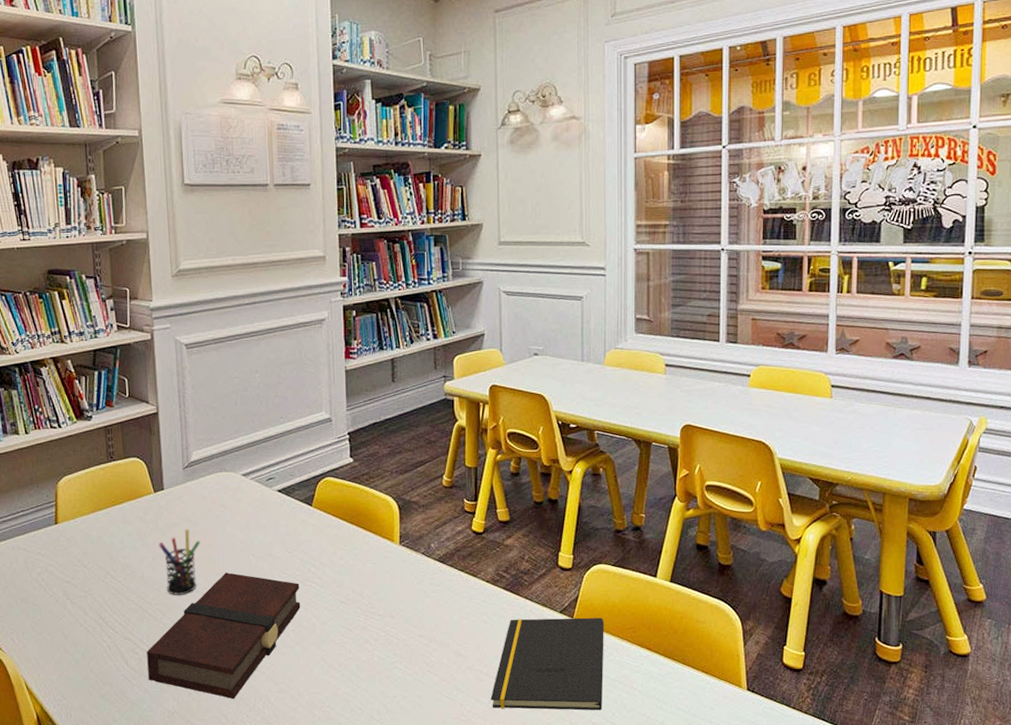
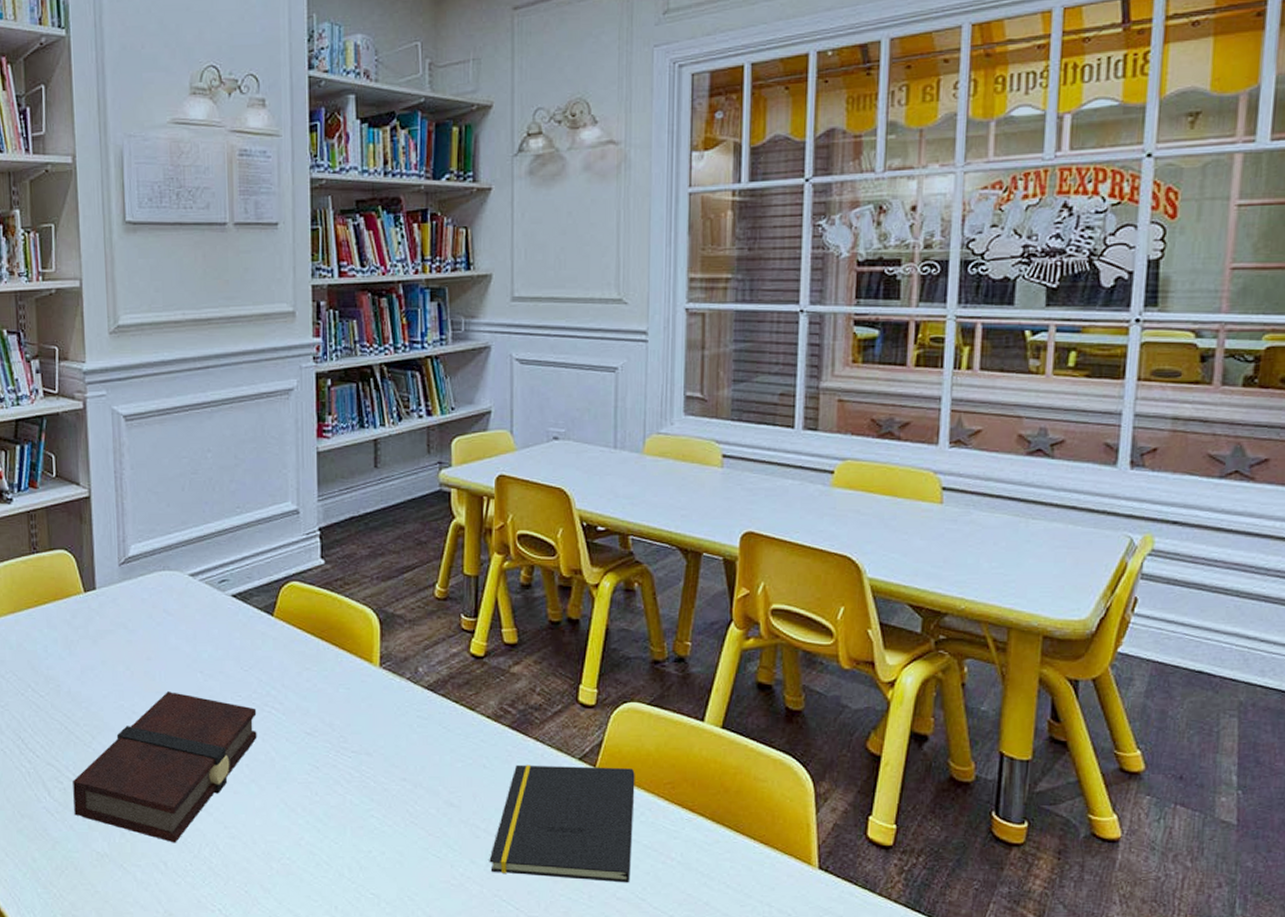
pen holder: present [159,529,200,595] -> none [89,637,138,716]

